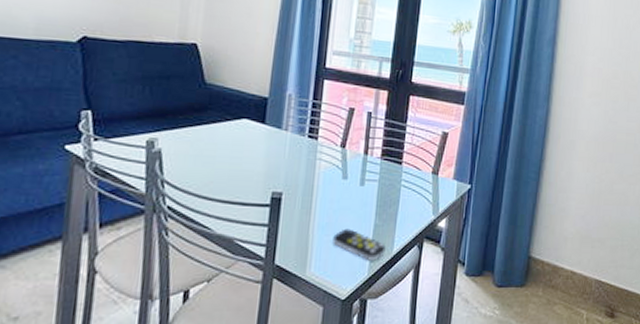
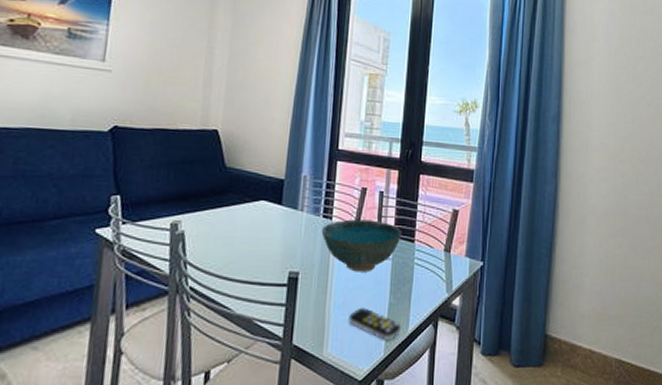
bowl: none [306,140,390,194] -> present [321,219,402,272]

